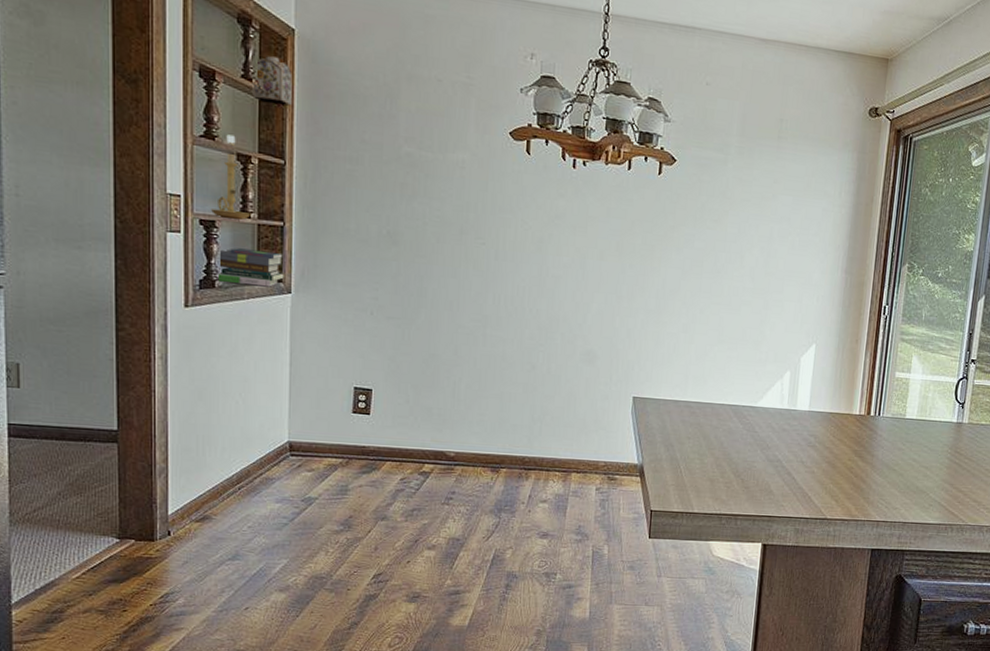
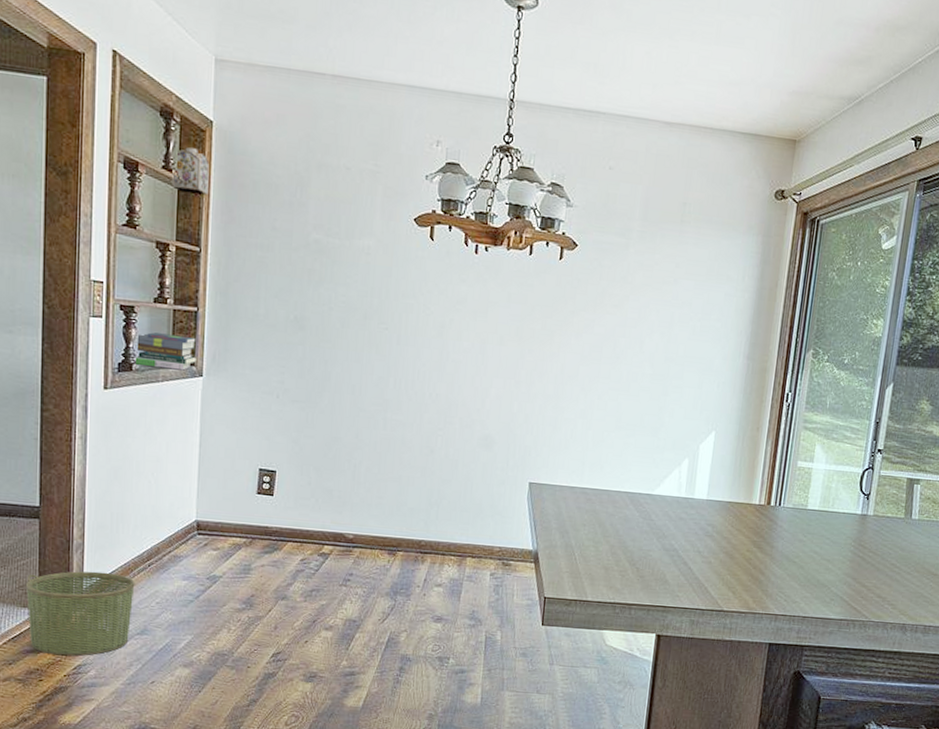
basket: none [104,496,225,585] -> present [25,571,135,656]
candle holder: present [211,134,251,221] -> none [131,223,167,306]

